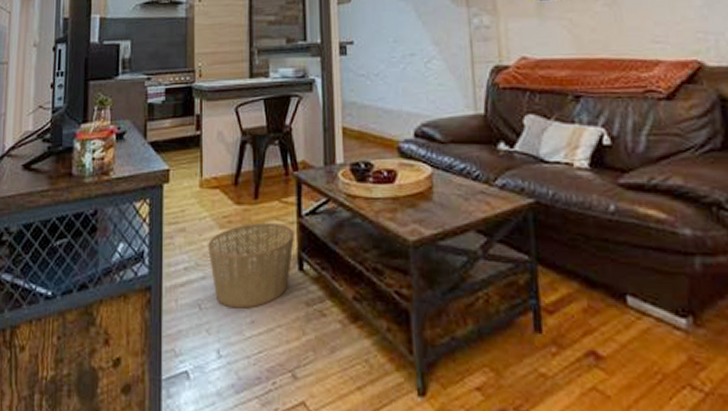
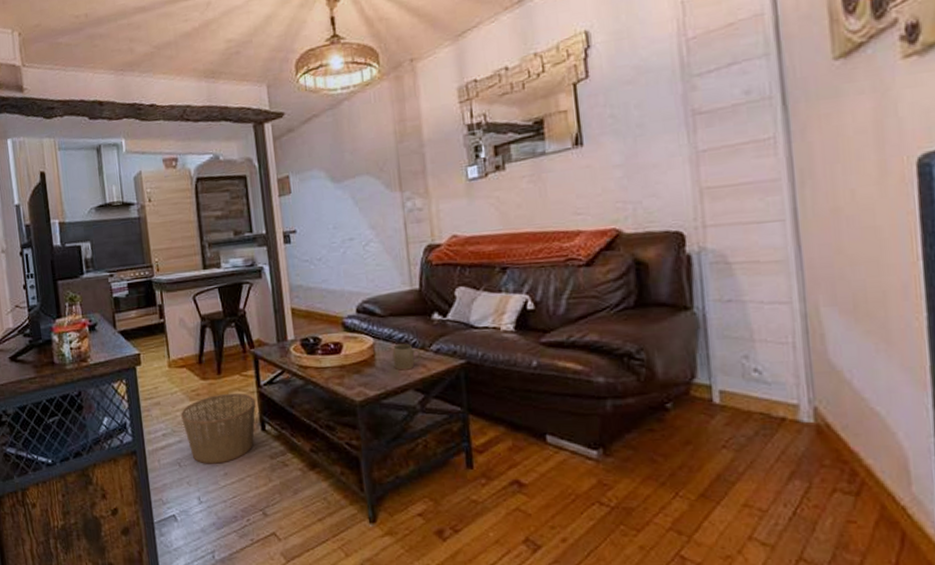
mug: none [452,176,485,207] -> present [392,343,422,371]

